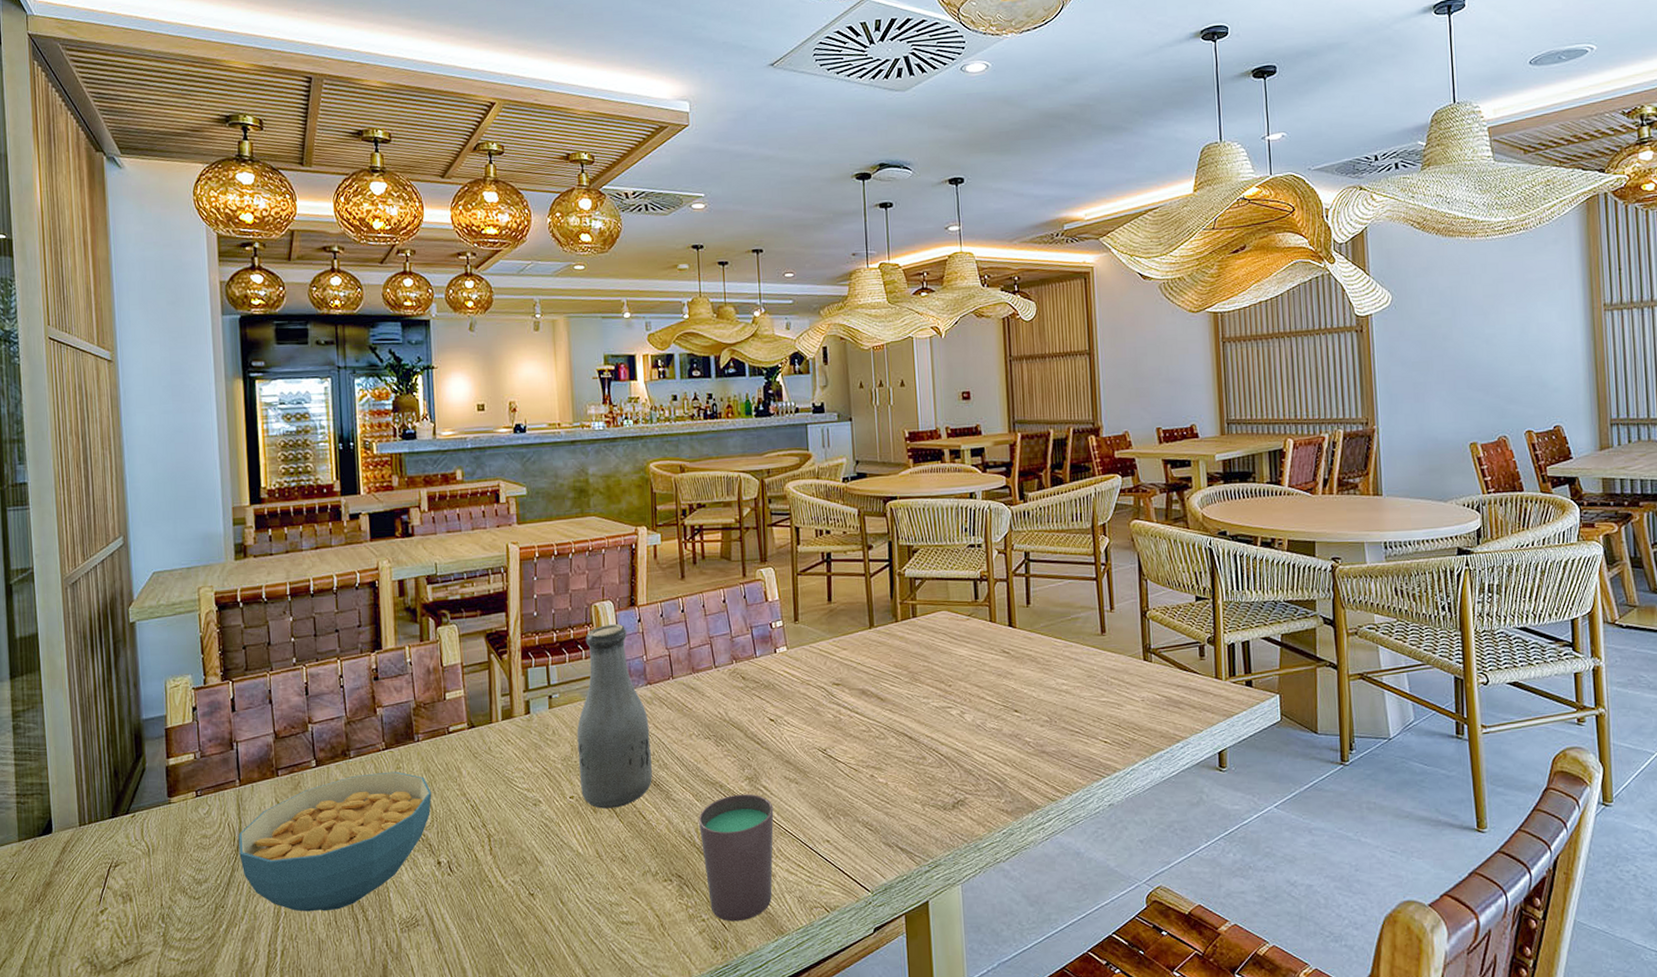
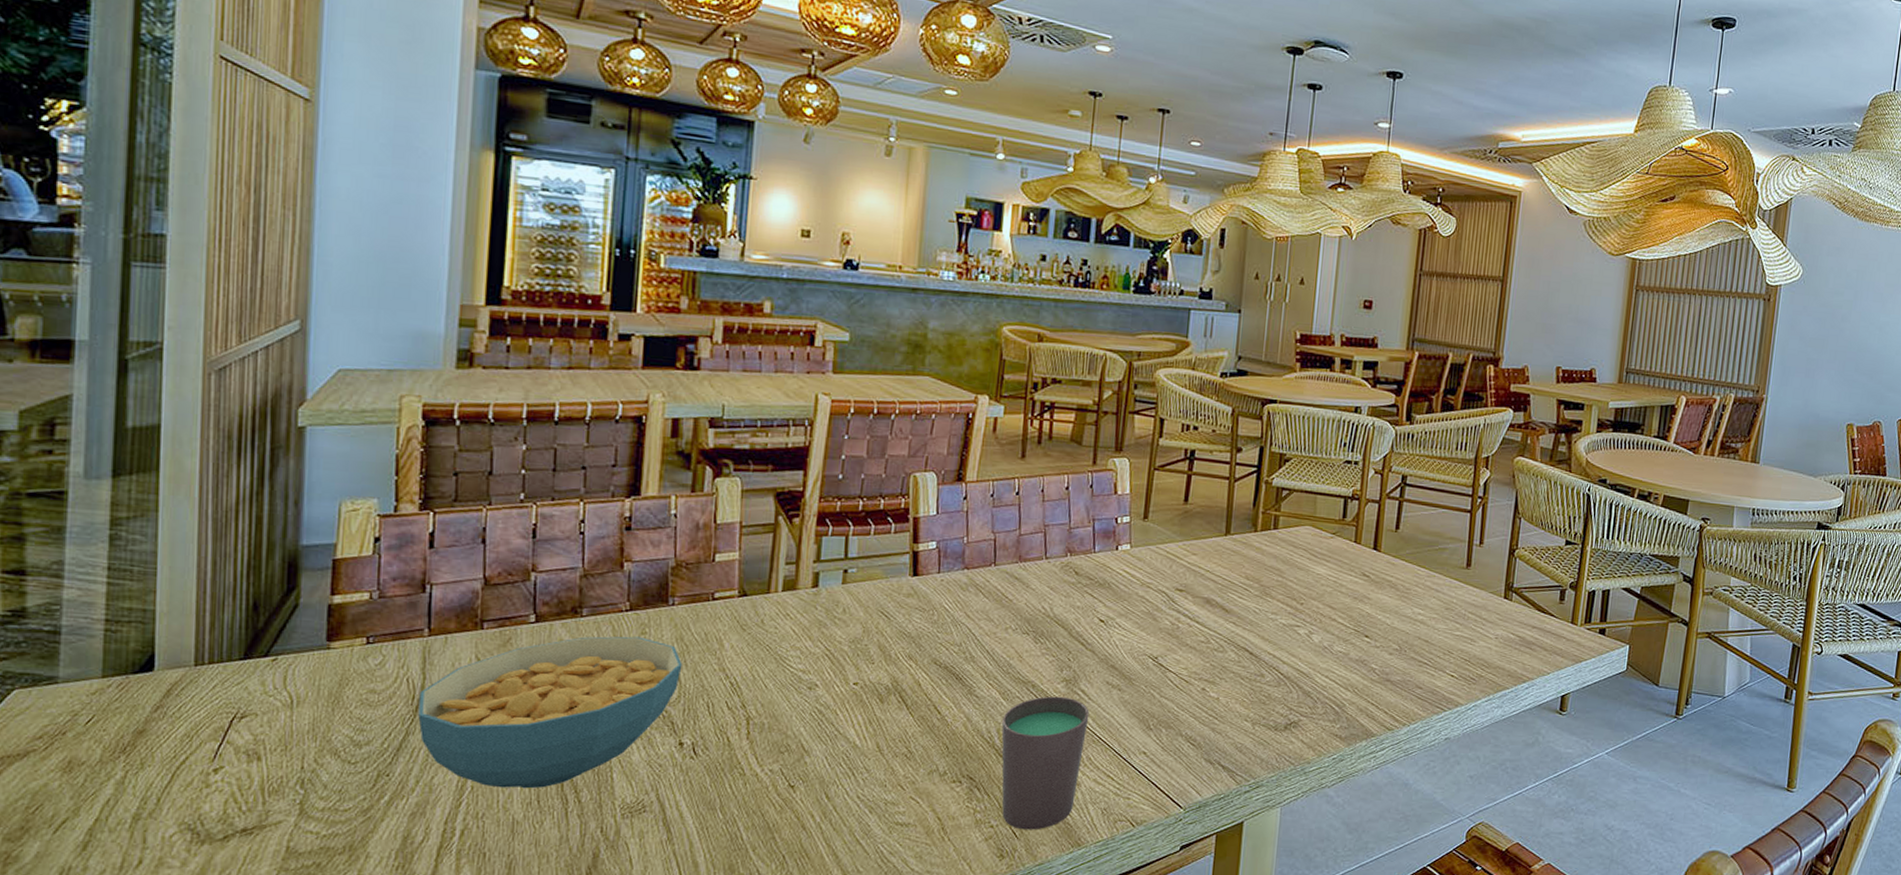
bottle: present [577,623,652,809] -> none [868,498,960,700]

